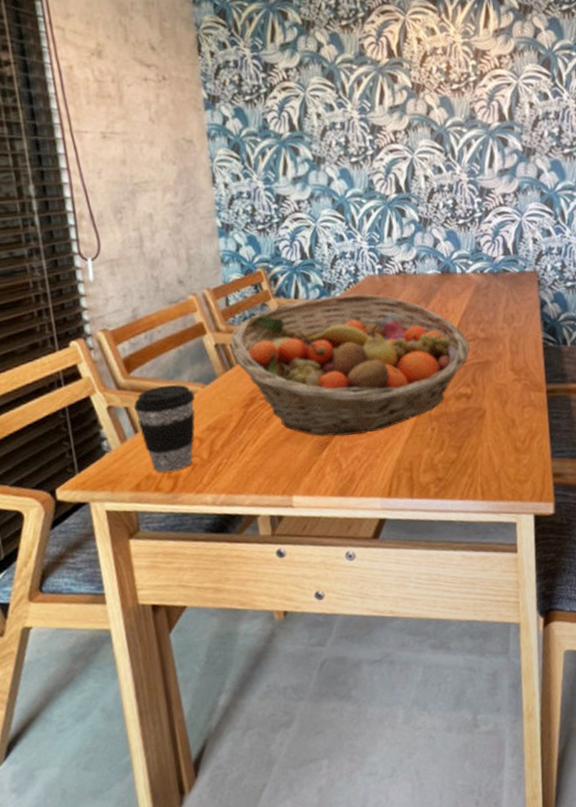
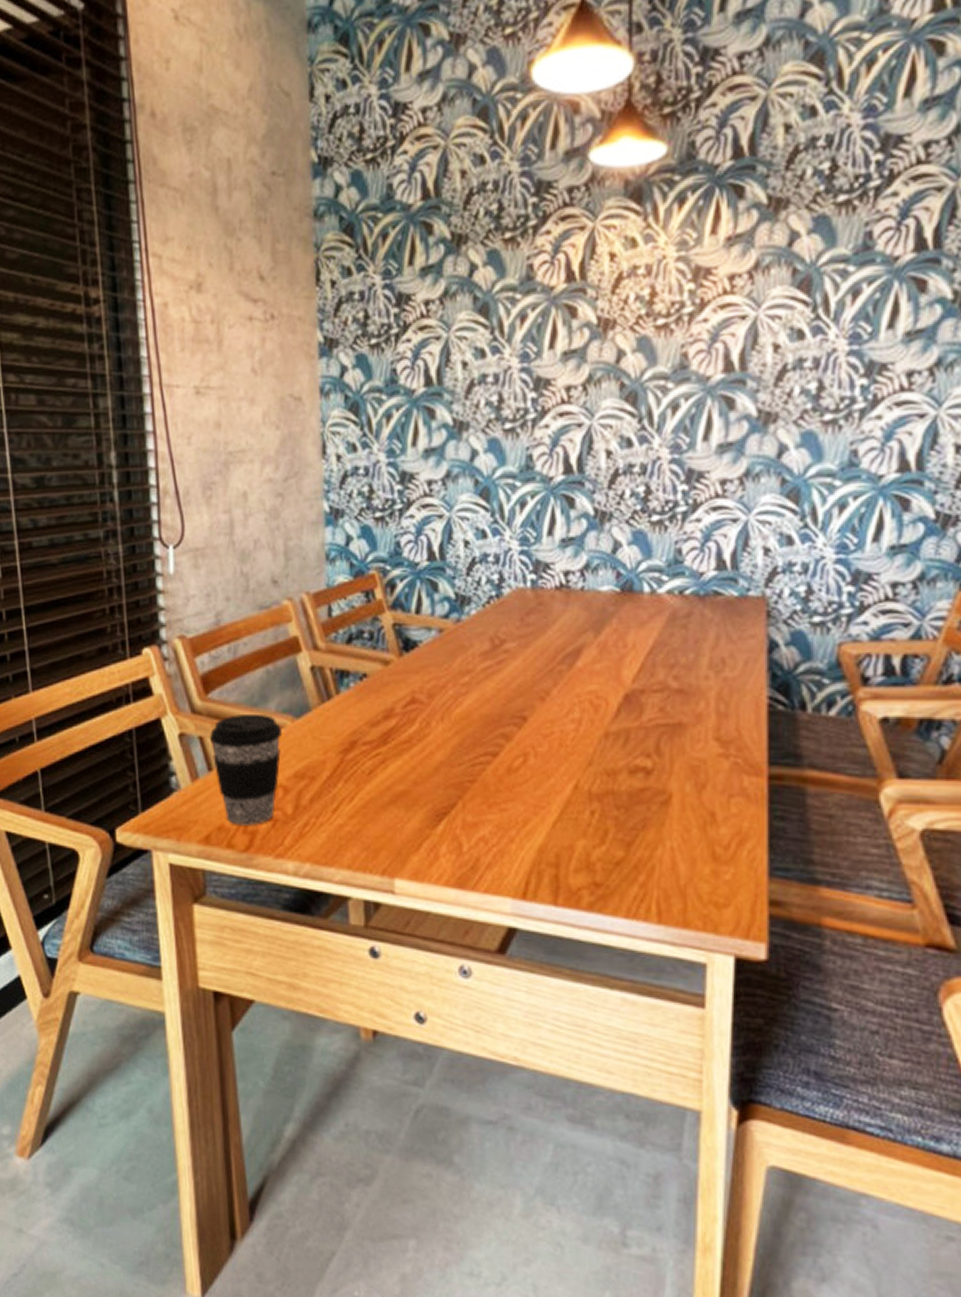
fruit basket: present [229,293,470,437] -> none [329,612,656,807]

